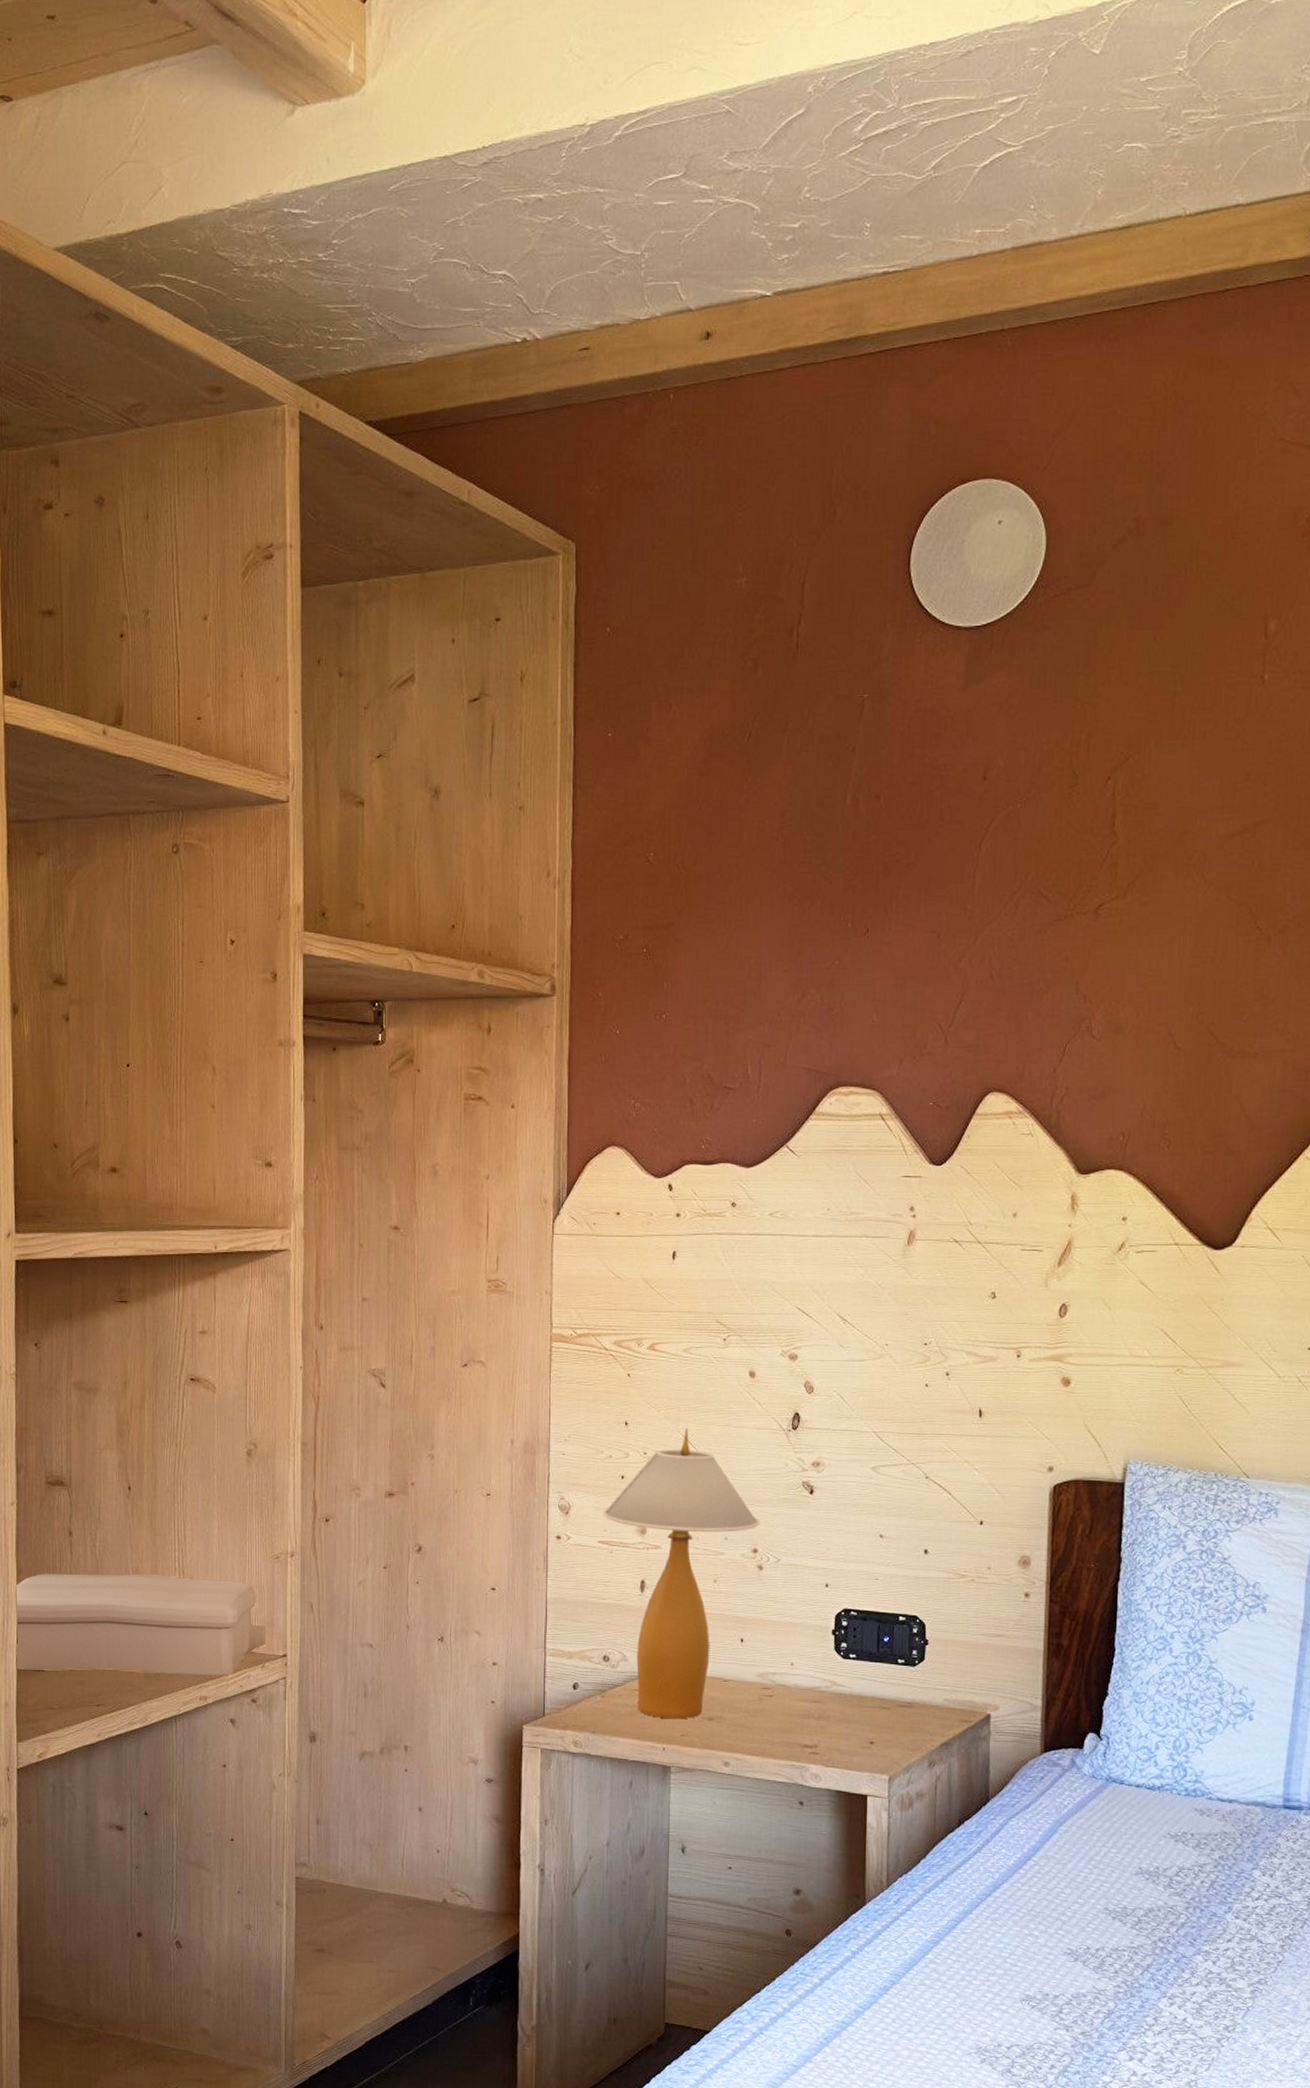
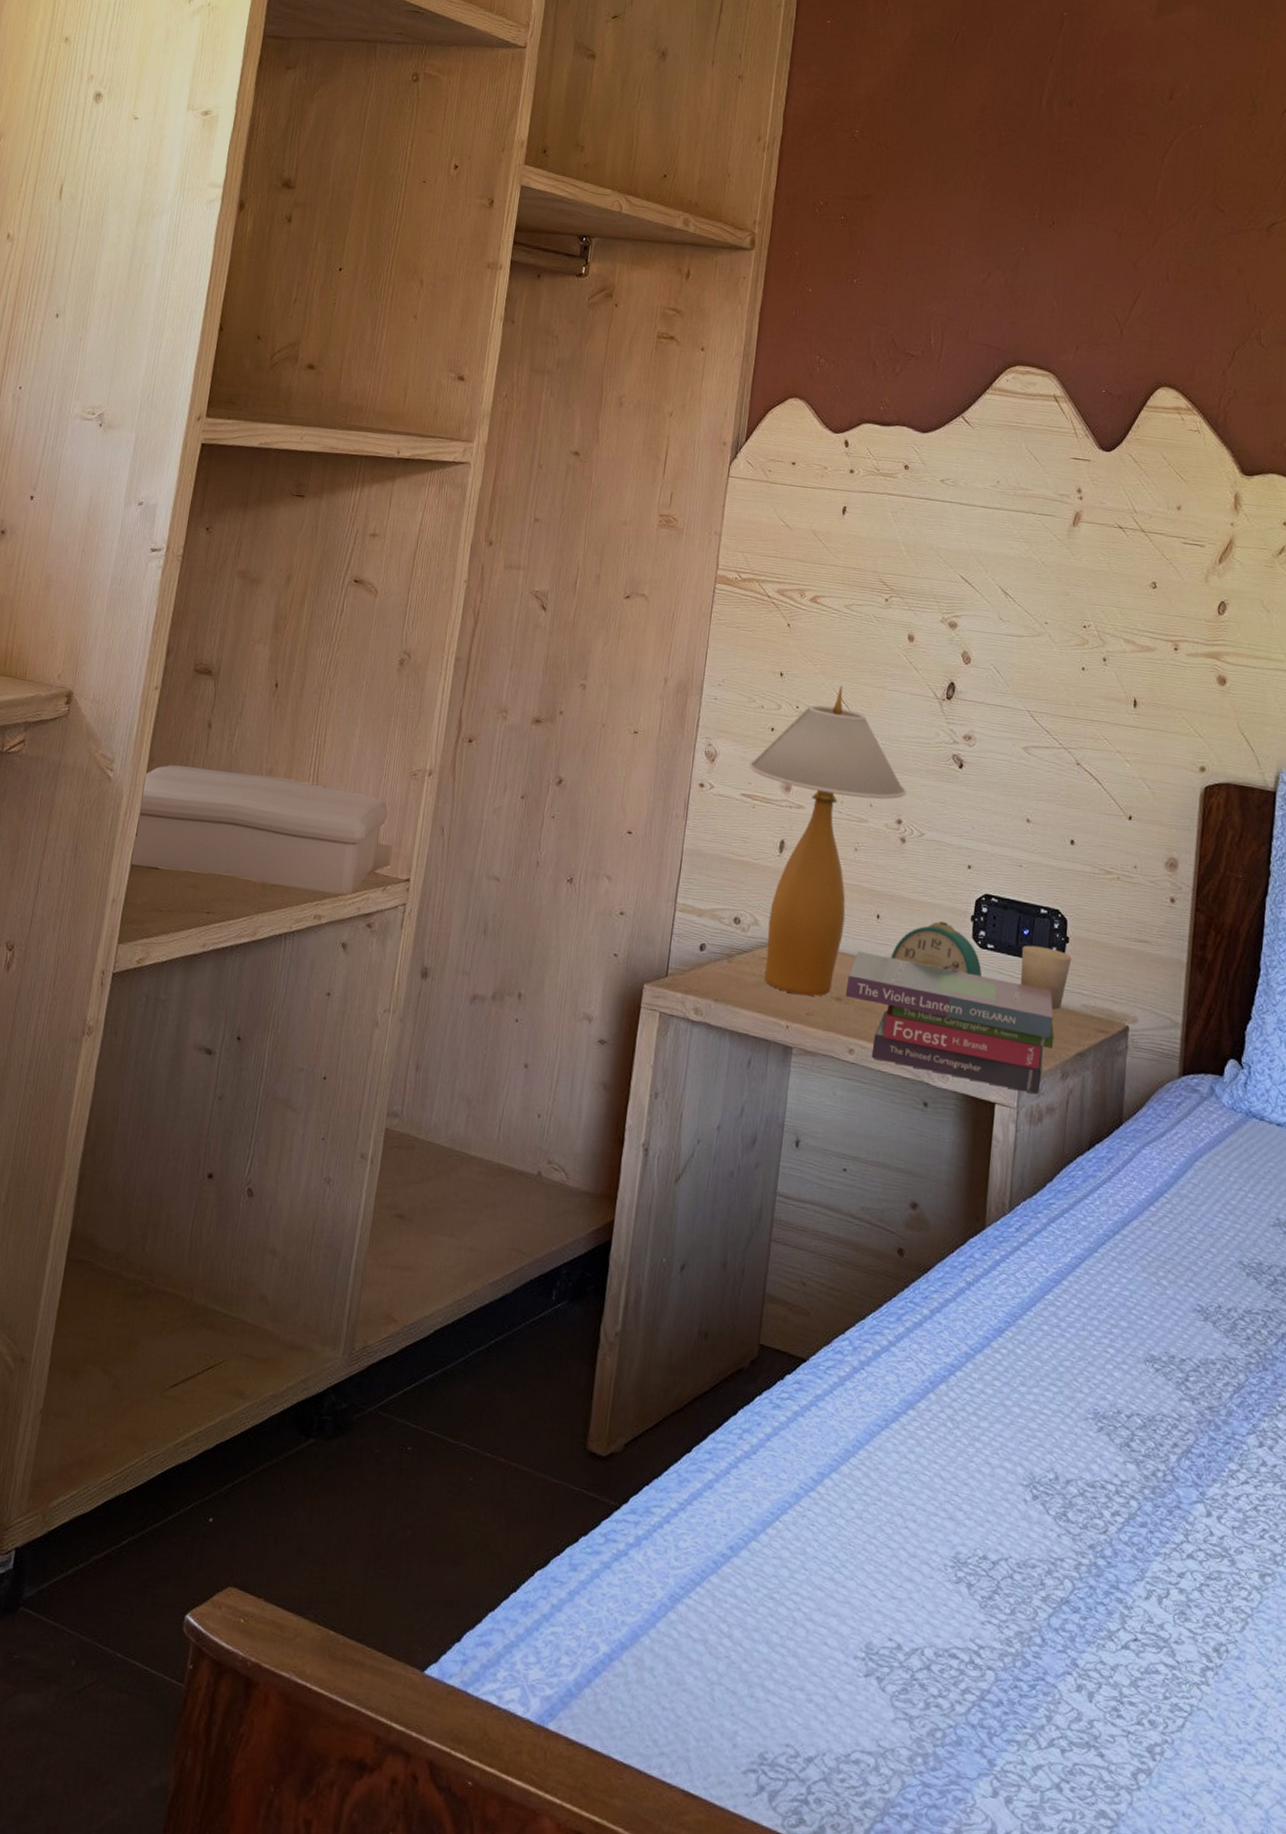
books: none [716,1673,920,1783] -> present [845,951,1055,1094]
alarm clock: none [757,1637,846,1685] -> present [890,920,982,977]
candle: none [883,1651,932,1707] -> present [1020,945,1072,1010]

